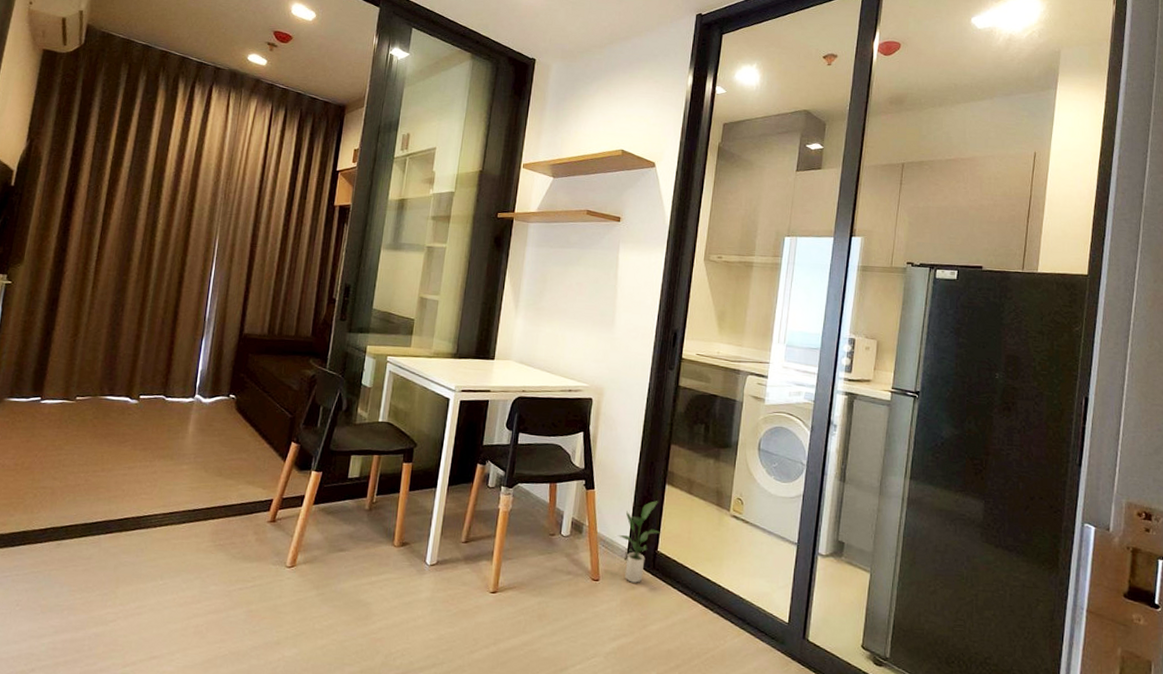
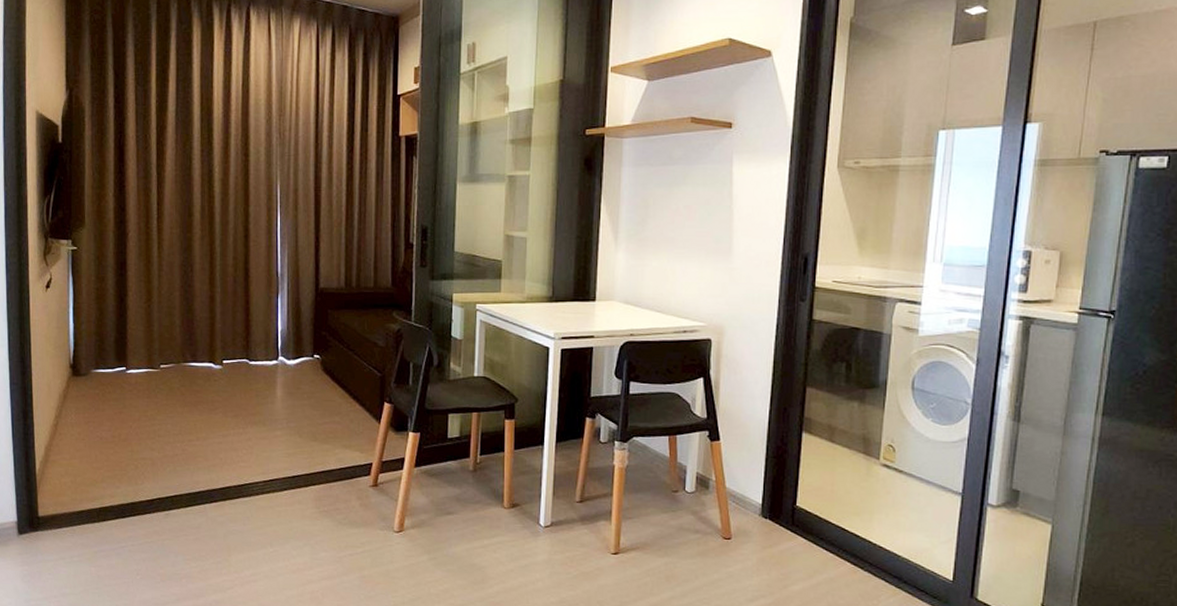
potted plant: present [618,500,661,583] -> none [750,451,800,541]

